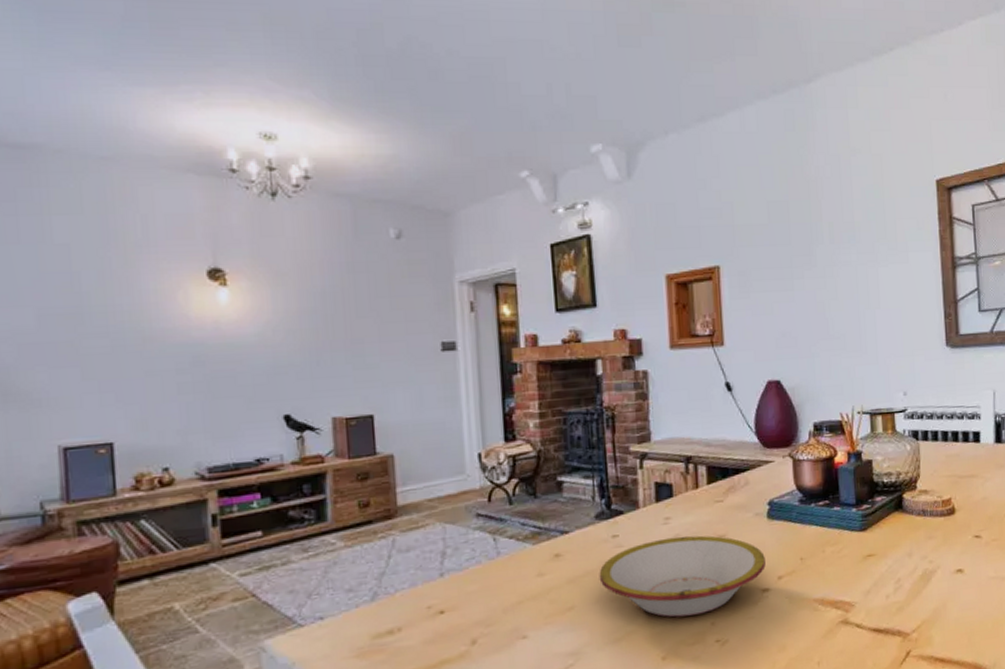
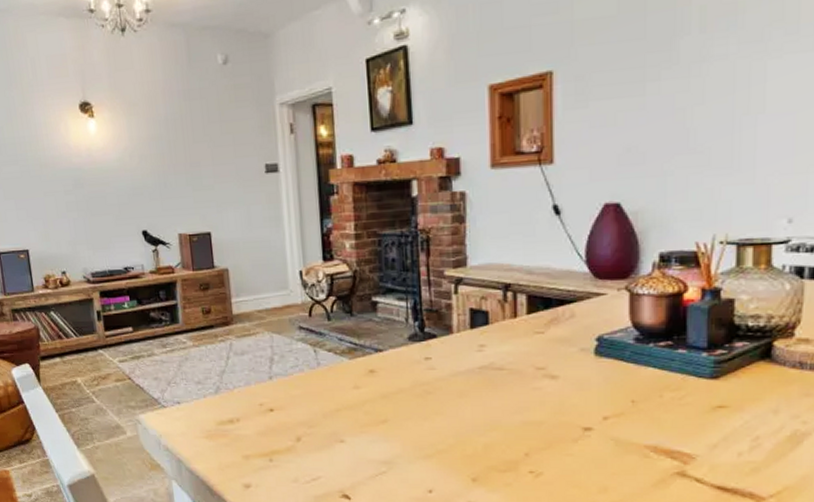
bowl: present [599,535,766,618] -> none [411,365,589,445]

